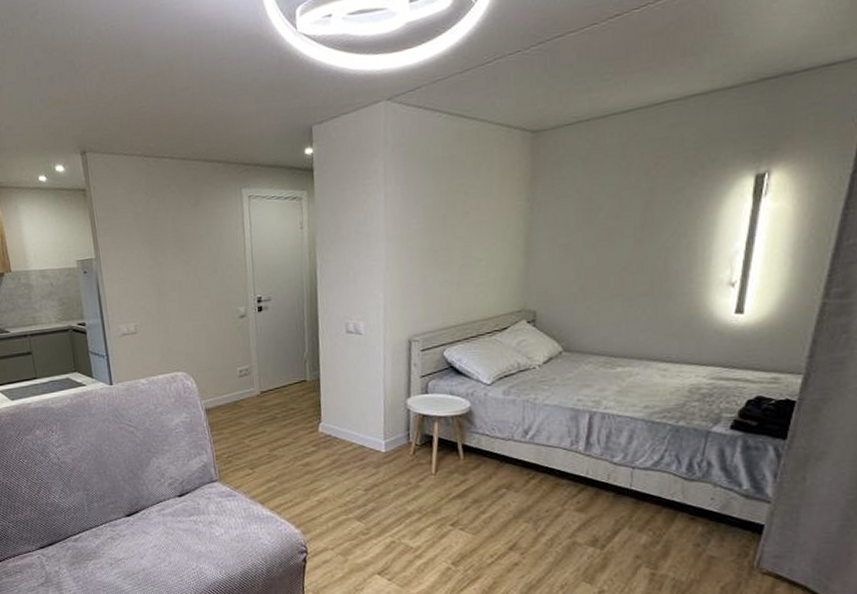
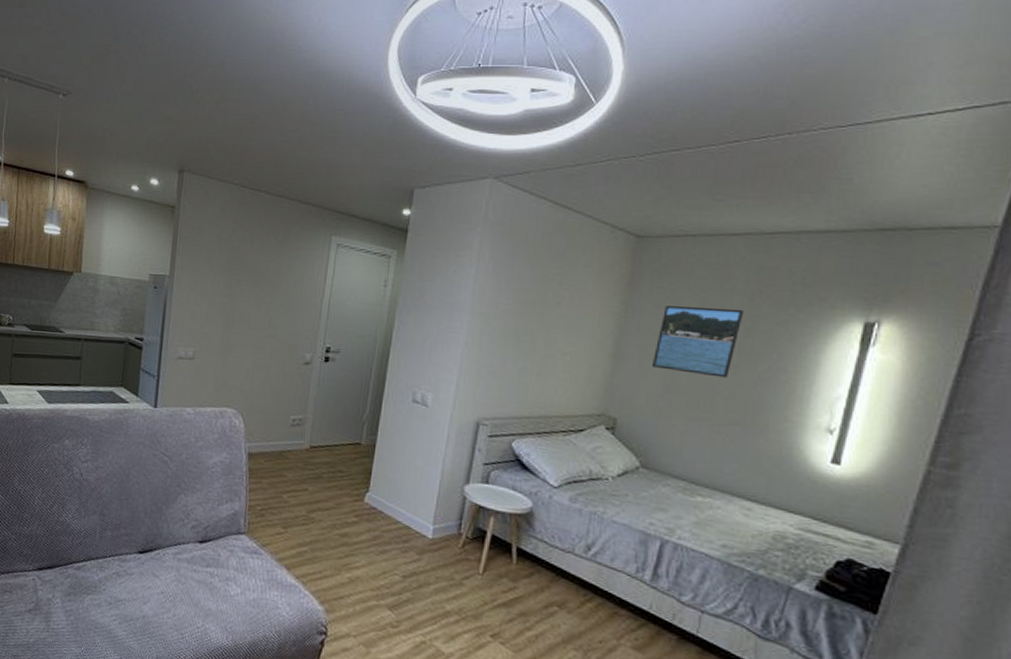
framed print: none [561,184,642,257] -> present [651,306,744,378]

